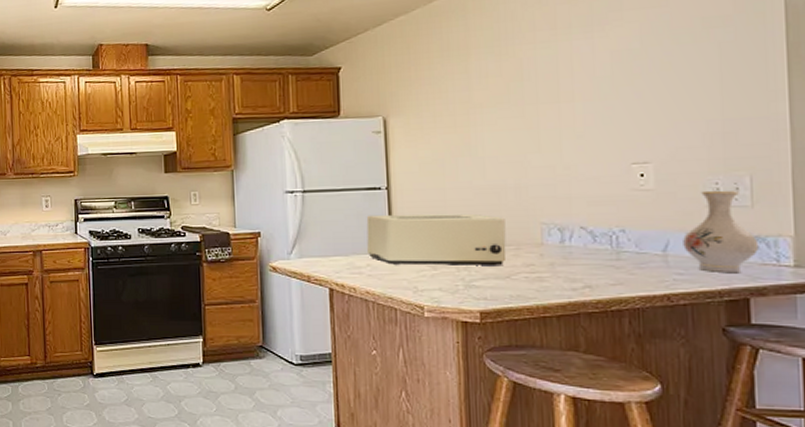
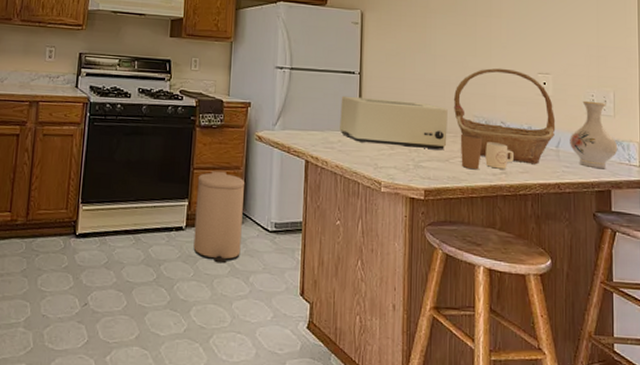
pedal bin: none [210,306,265,398] -> present [193,171,244,264]
basket: none [511,162,661,274] -> present [453,68,556,165]
cup: none [524,245,556,286] -> present [460,133,483,170]
mug: none [560,252,602,282] -> present [485,142,515,169]

